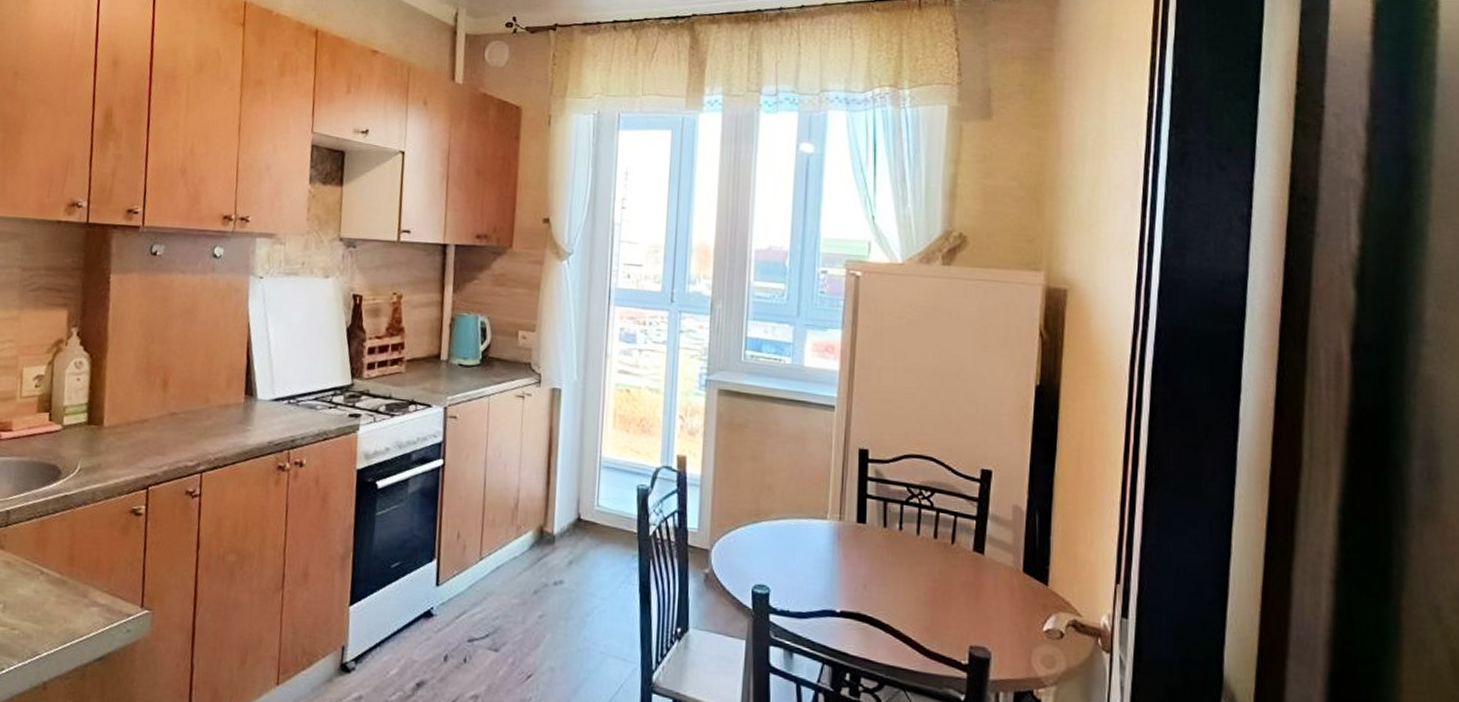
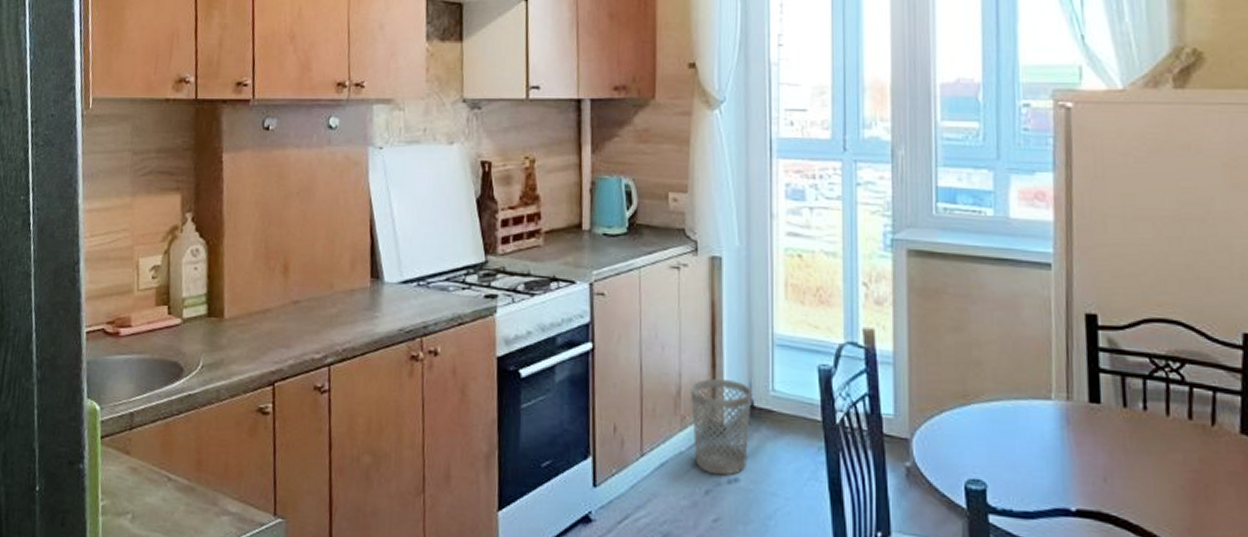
wastebasket: none [526,494,580,578] -> present [689,379,752,476]

